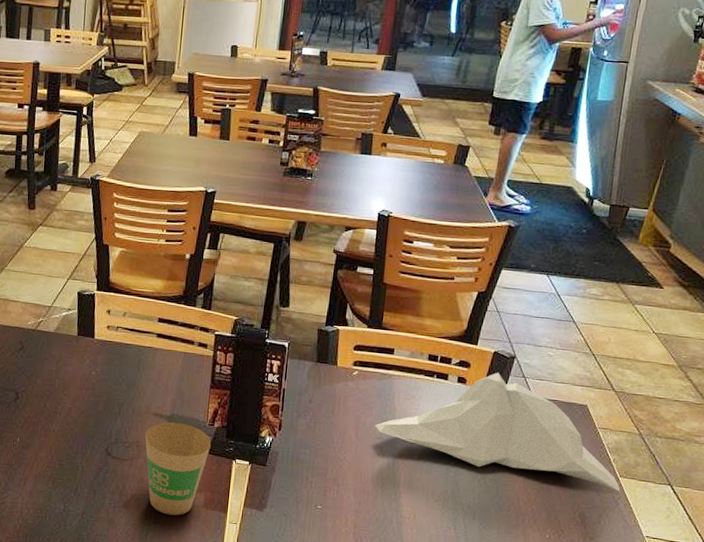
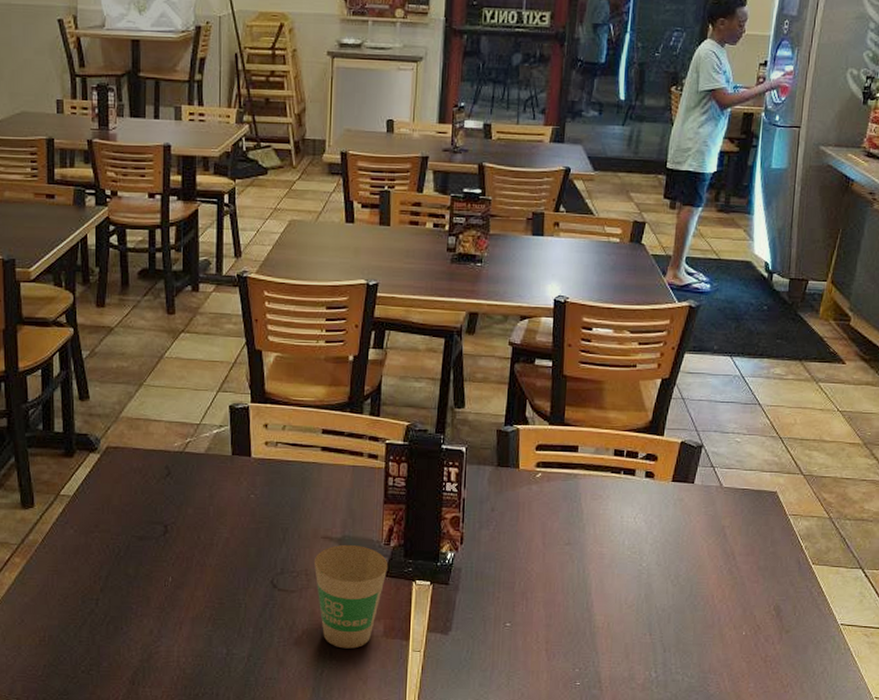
napkin: present [375,372,621,492] -> none [562,463,814,580]

